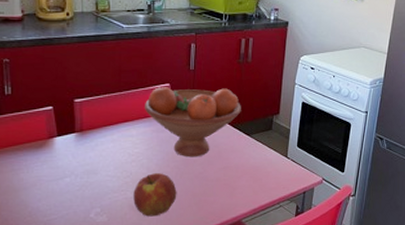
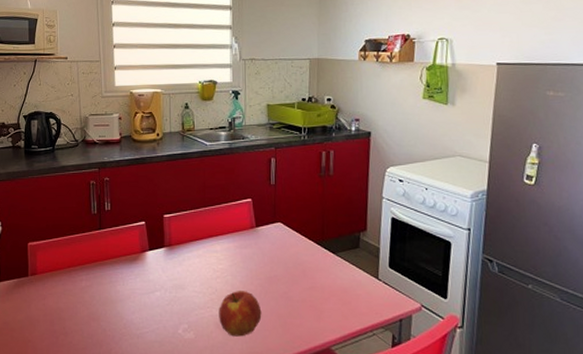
fruit bowl: present [145,87,241,158] -> none [228,202,325,276]

